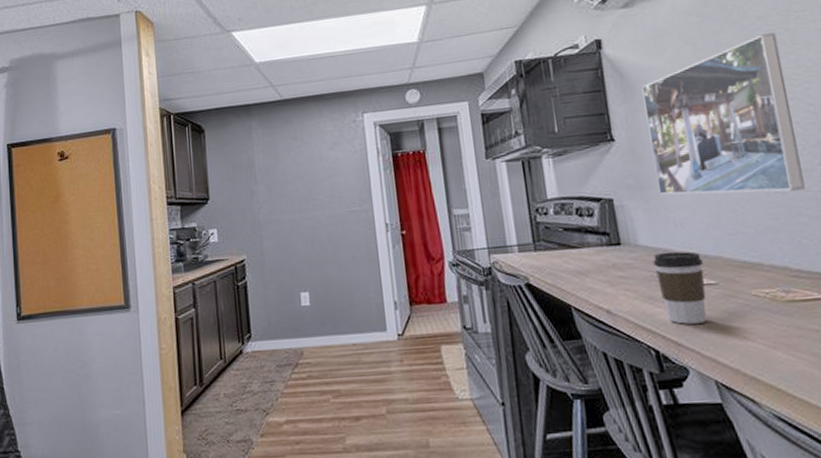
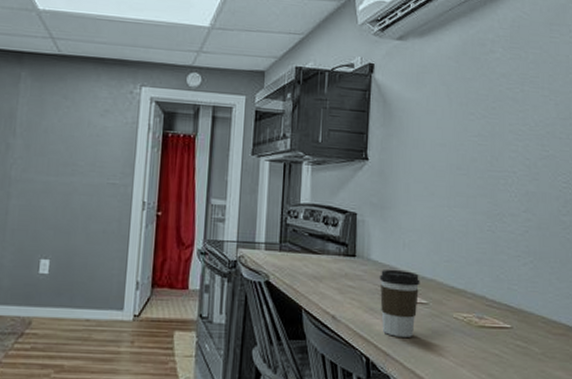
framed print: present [641,32,805,195] -> none [396,90,513,231]

